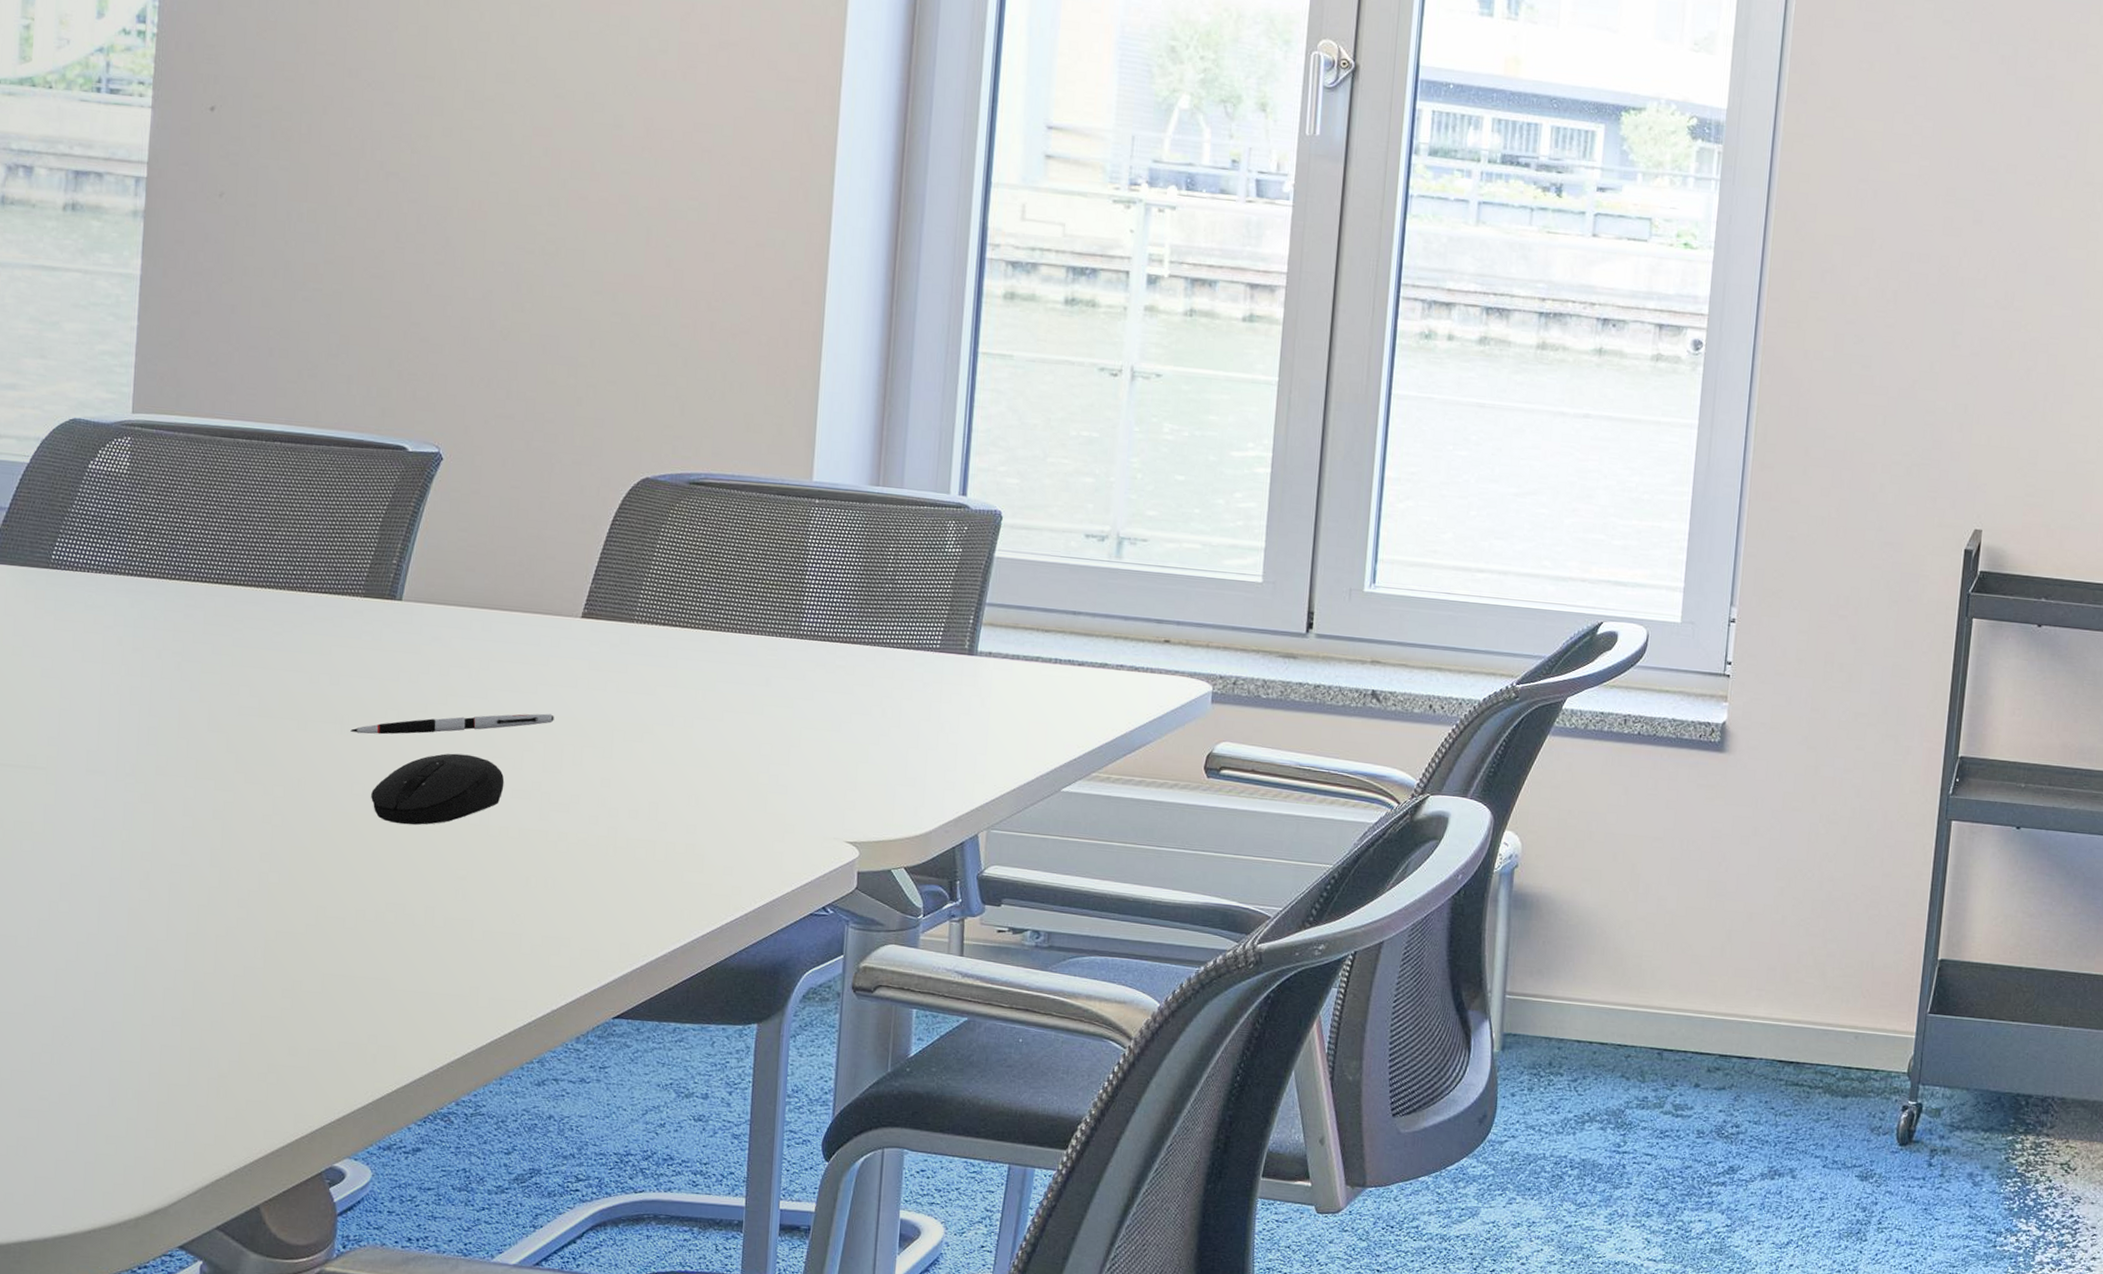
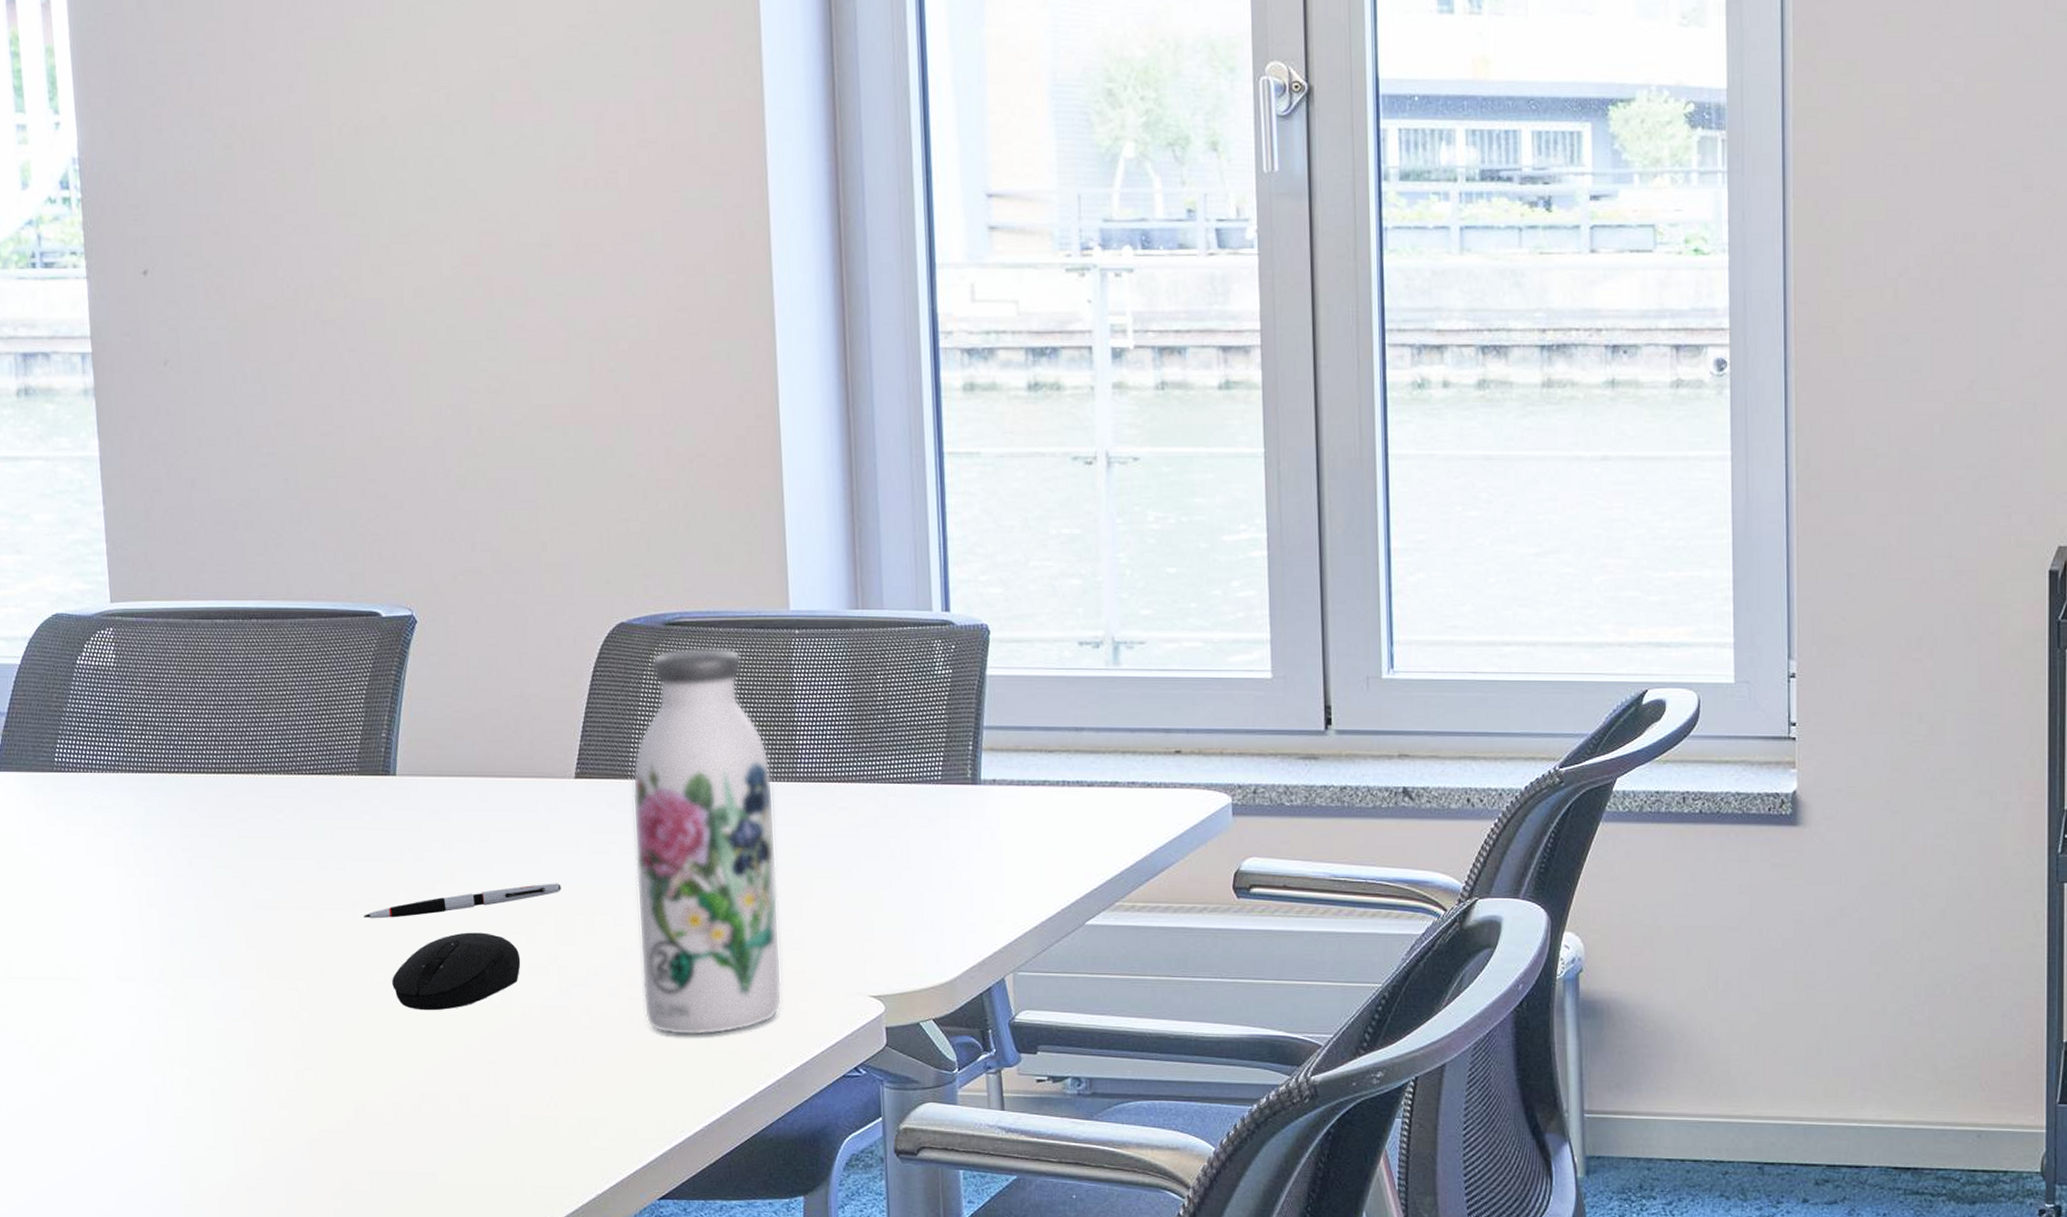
water bottle: none [622,506,776,867] -> present [632,647,782,1036]

